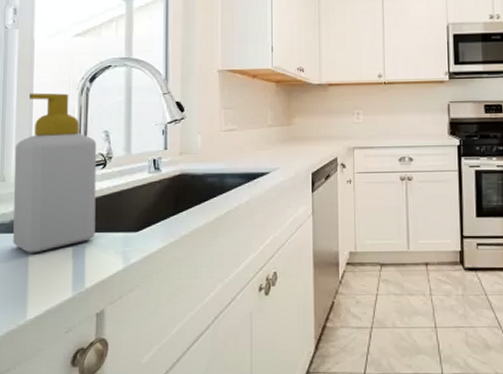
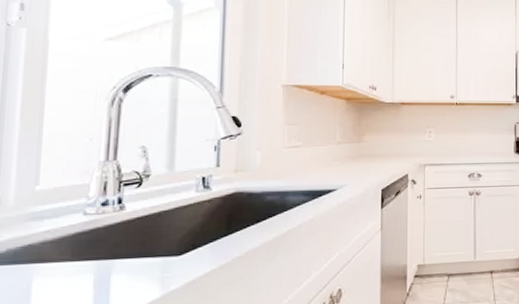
soap bottle: present [13,93,97,253] -> none [9,102,131,287]

